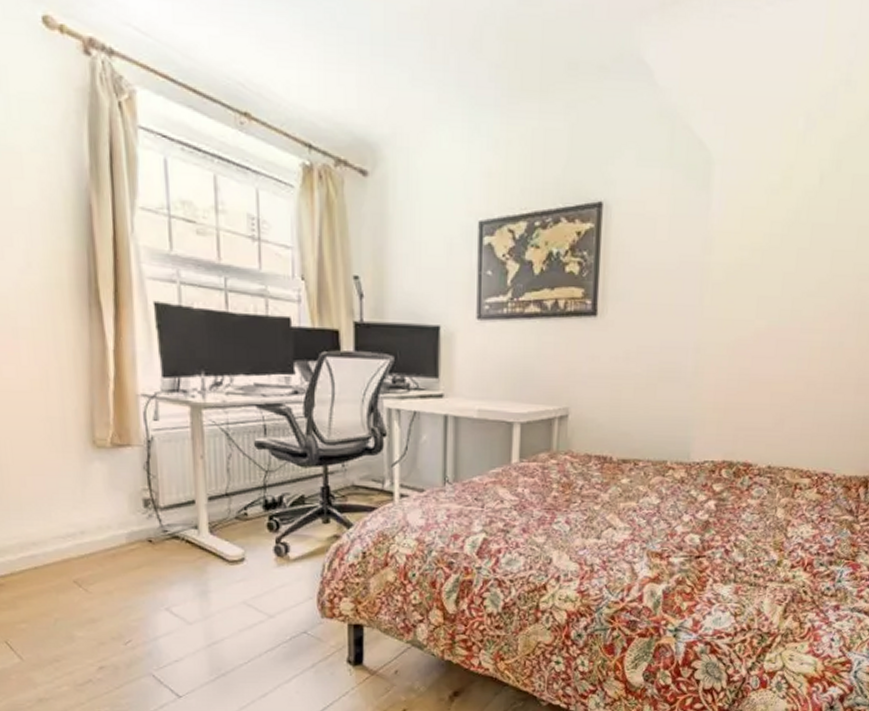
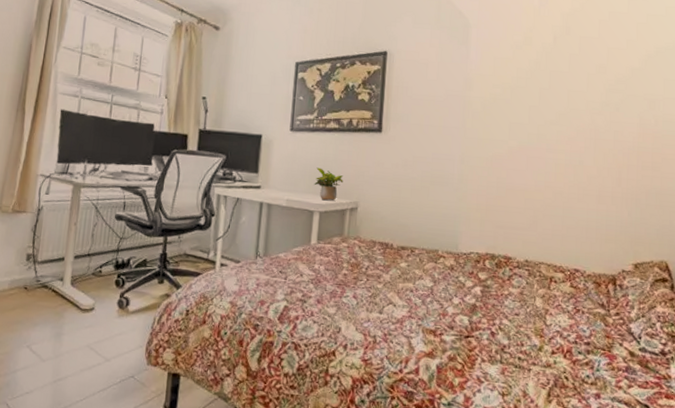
potted plant: none [512,366,549,409] -> present [314,167,344,201]

